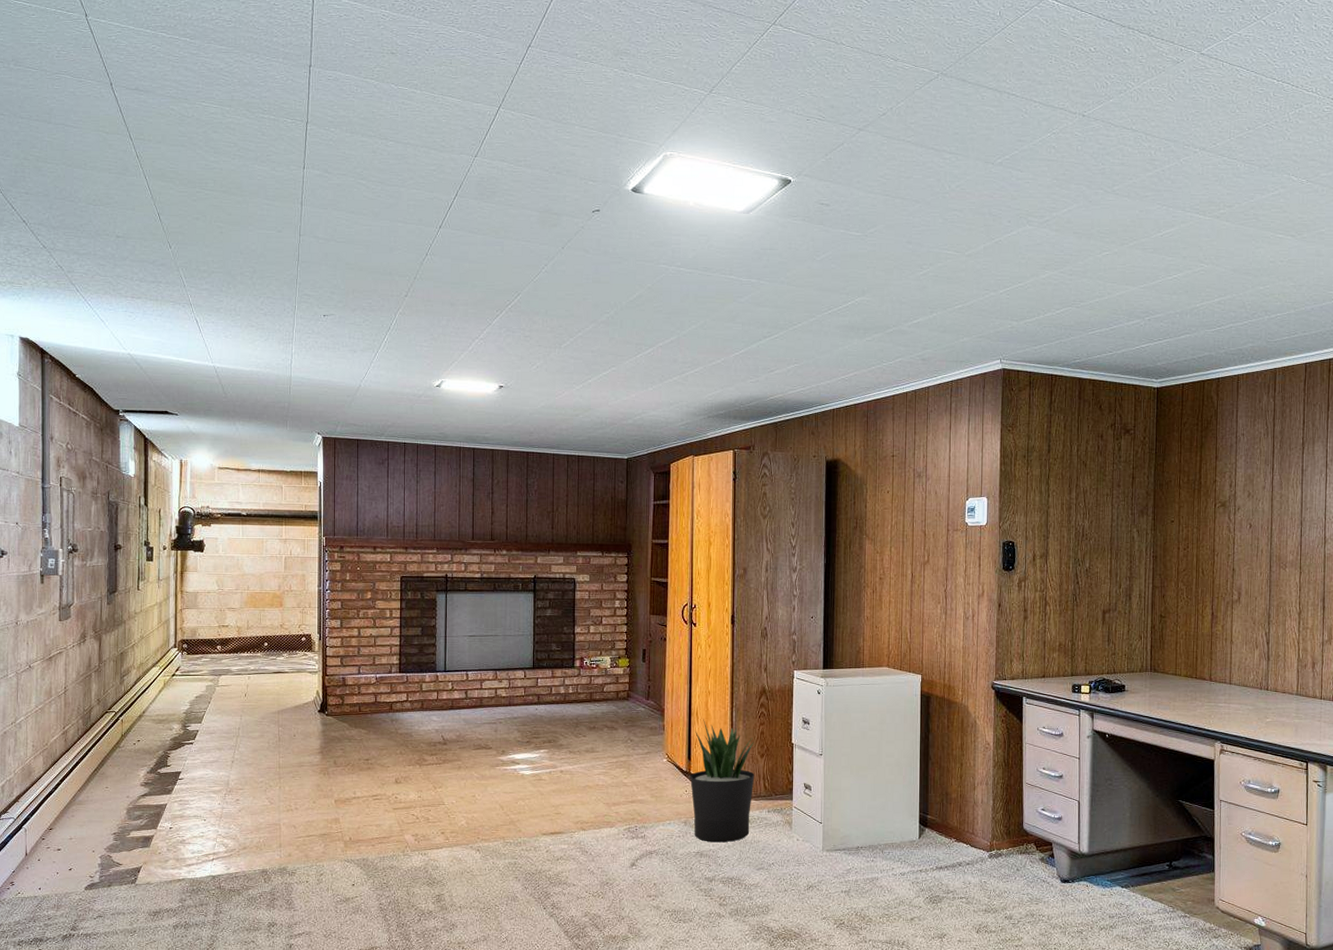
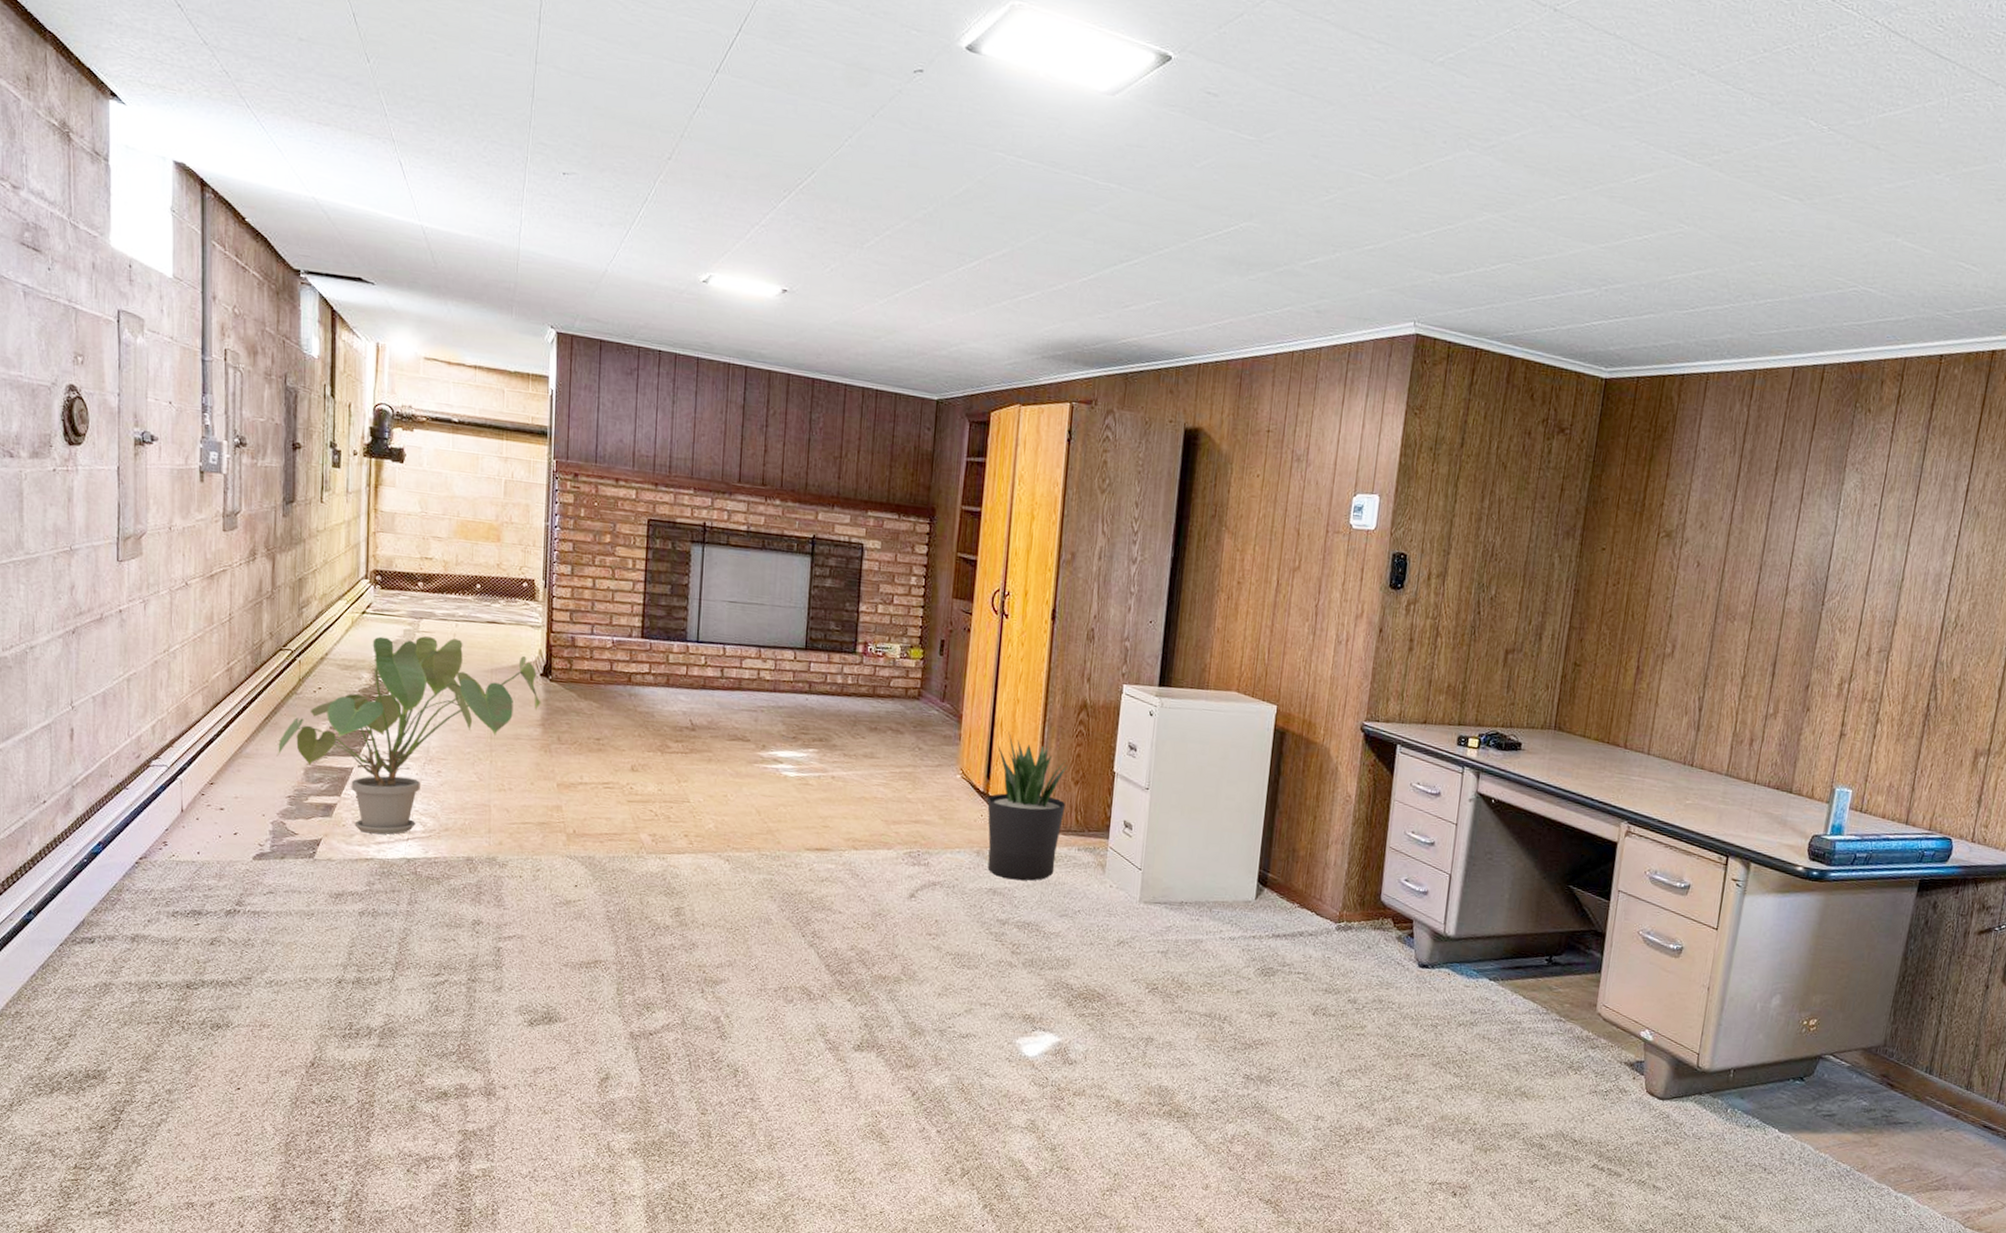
house plant: none [104,689,319,858] -> present [276,636,541,835]

